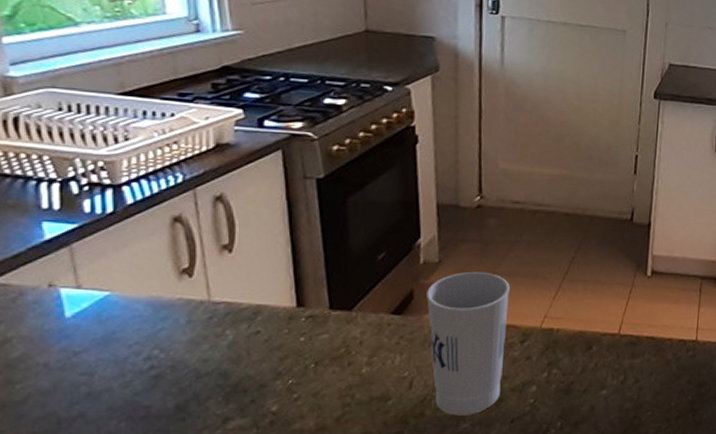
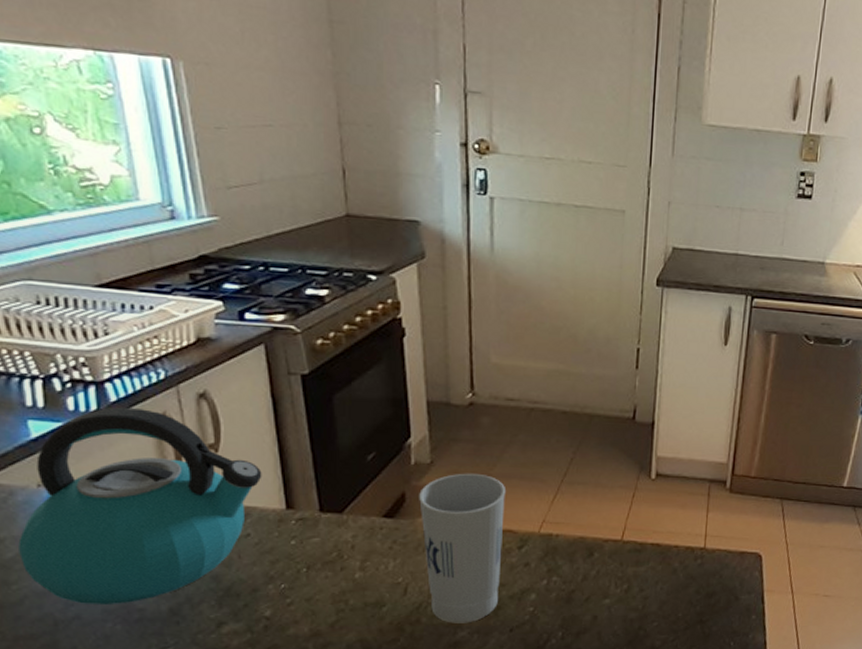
kettle: none [25,210,275,402] -> present [18,407,262,604]

